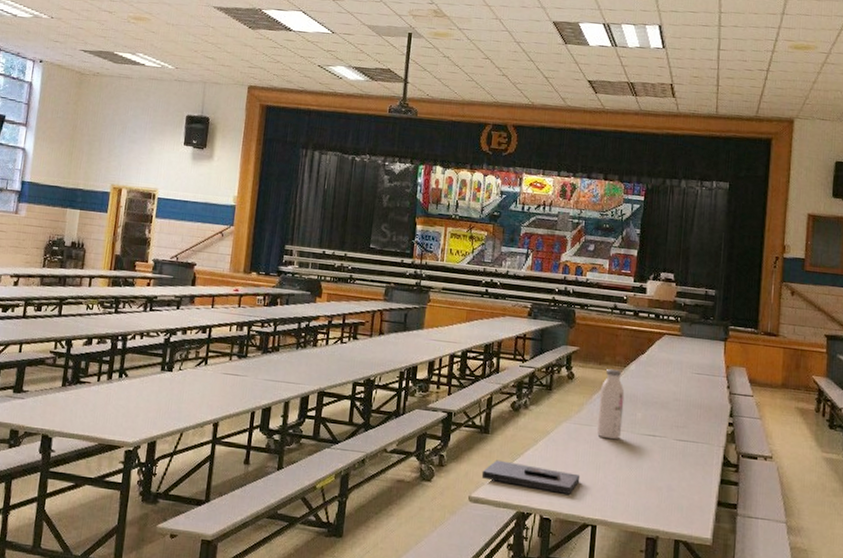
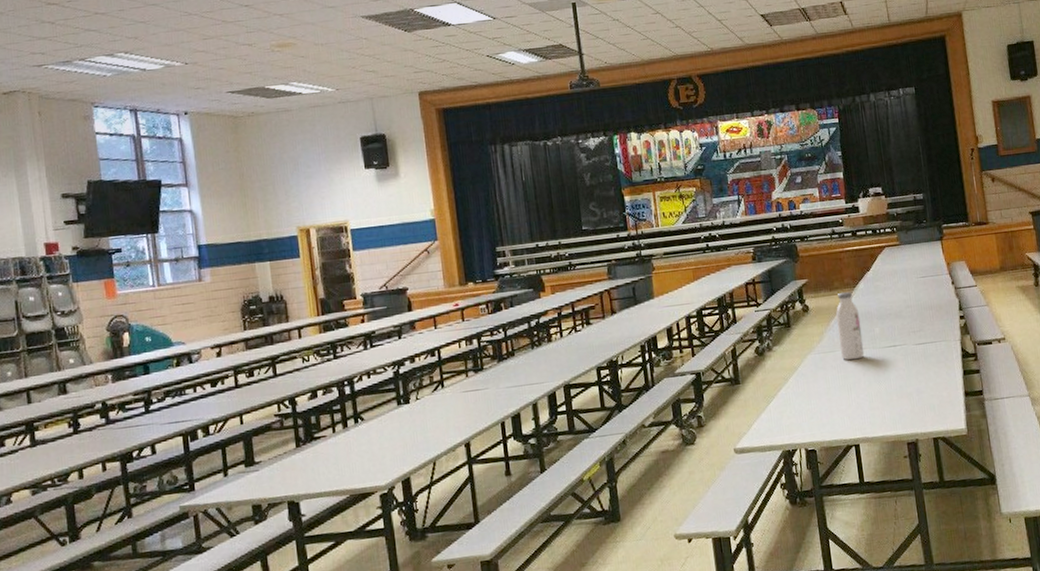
book: present [481,460,581,495] -> none [741,400,836,429]

